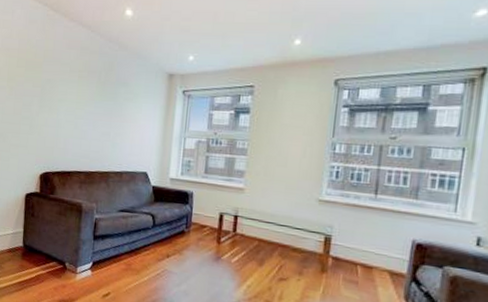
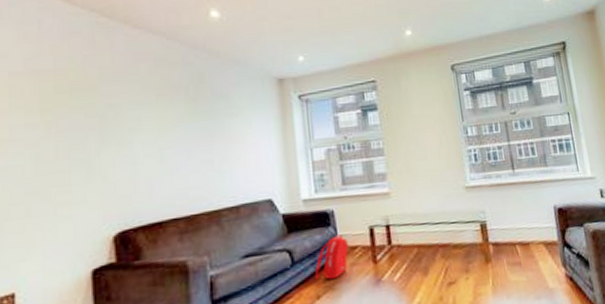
backpack: none [169,213,200,247] -> present [315,234,349,281]

